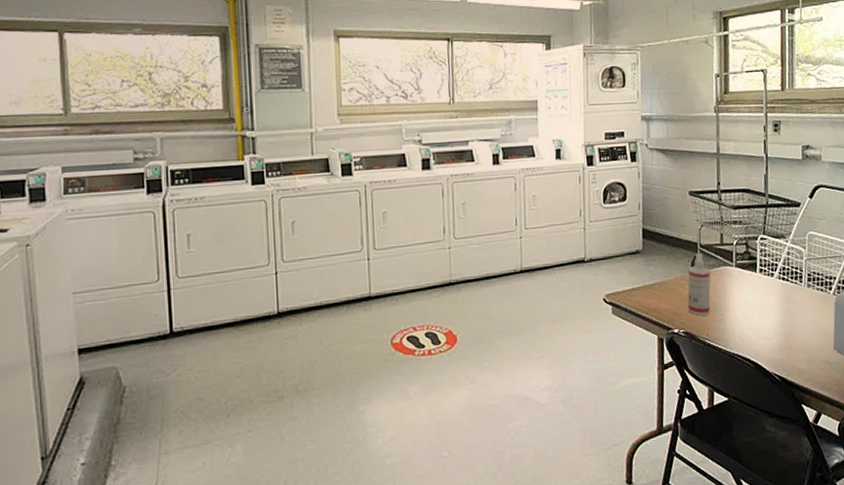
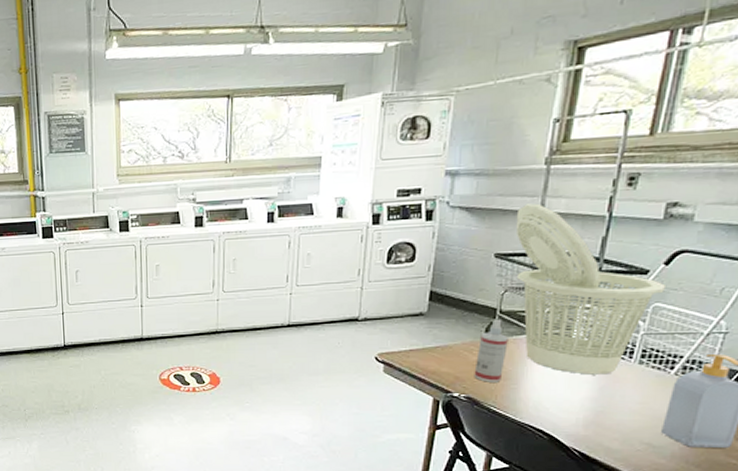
laundry basket: none [700,146,814,301] -> present [515,203,667,375]

